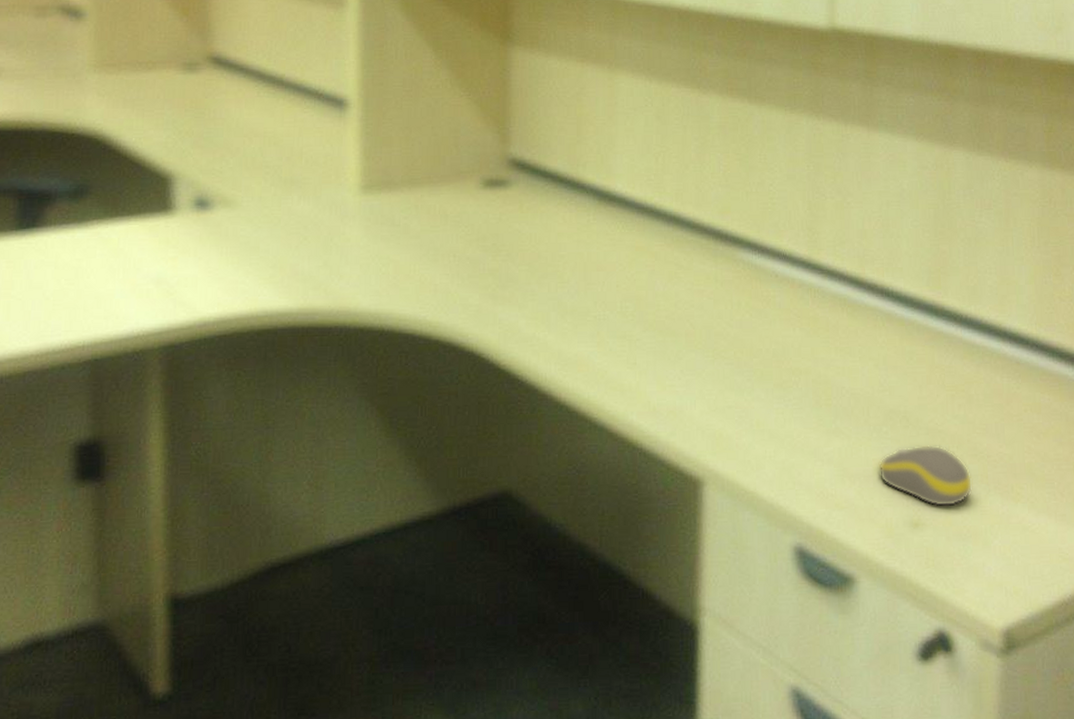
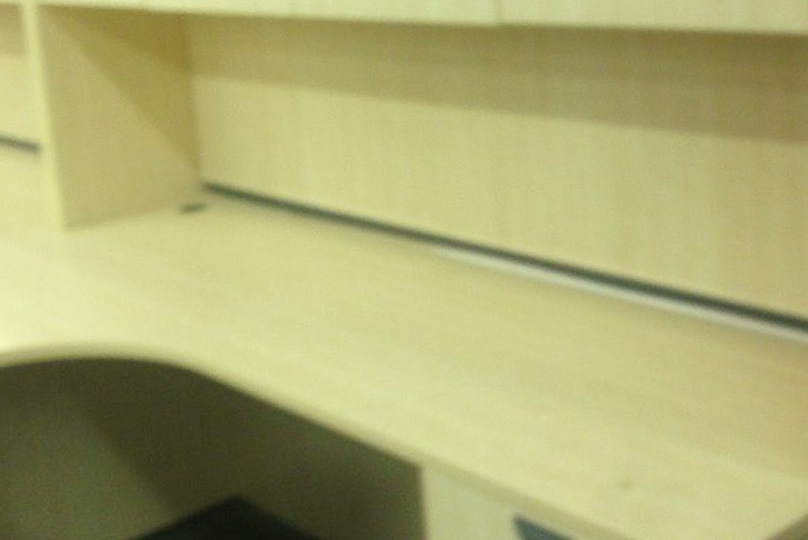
computer mouse: present [878,445,973,507] -> none [585,409,676,466]

